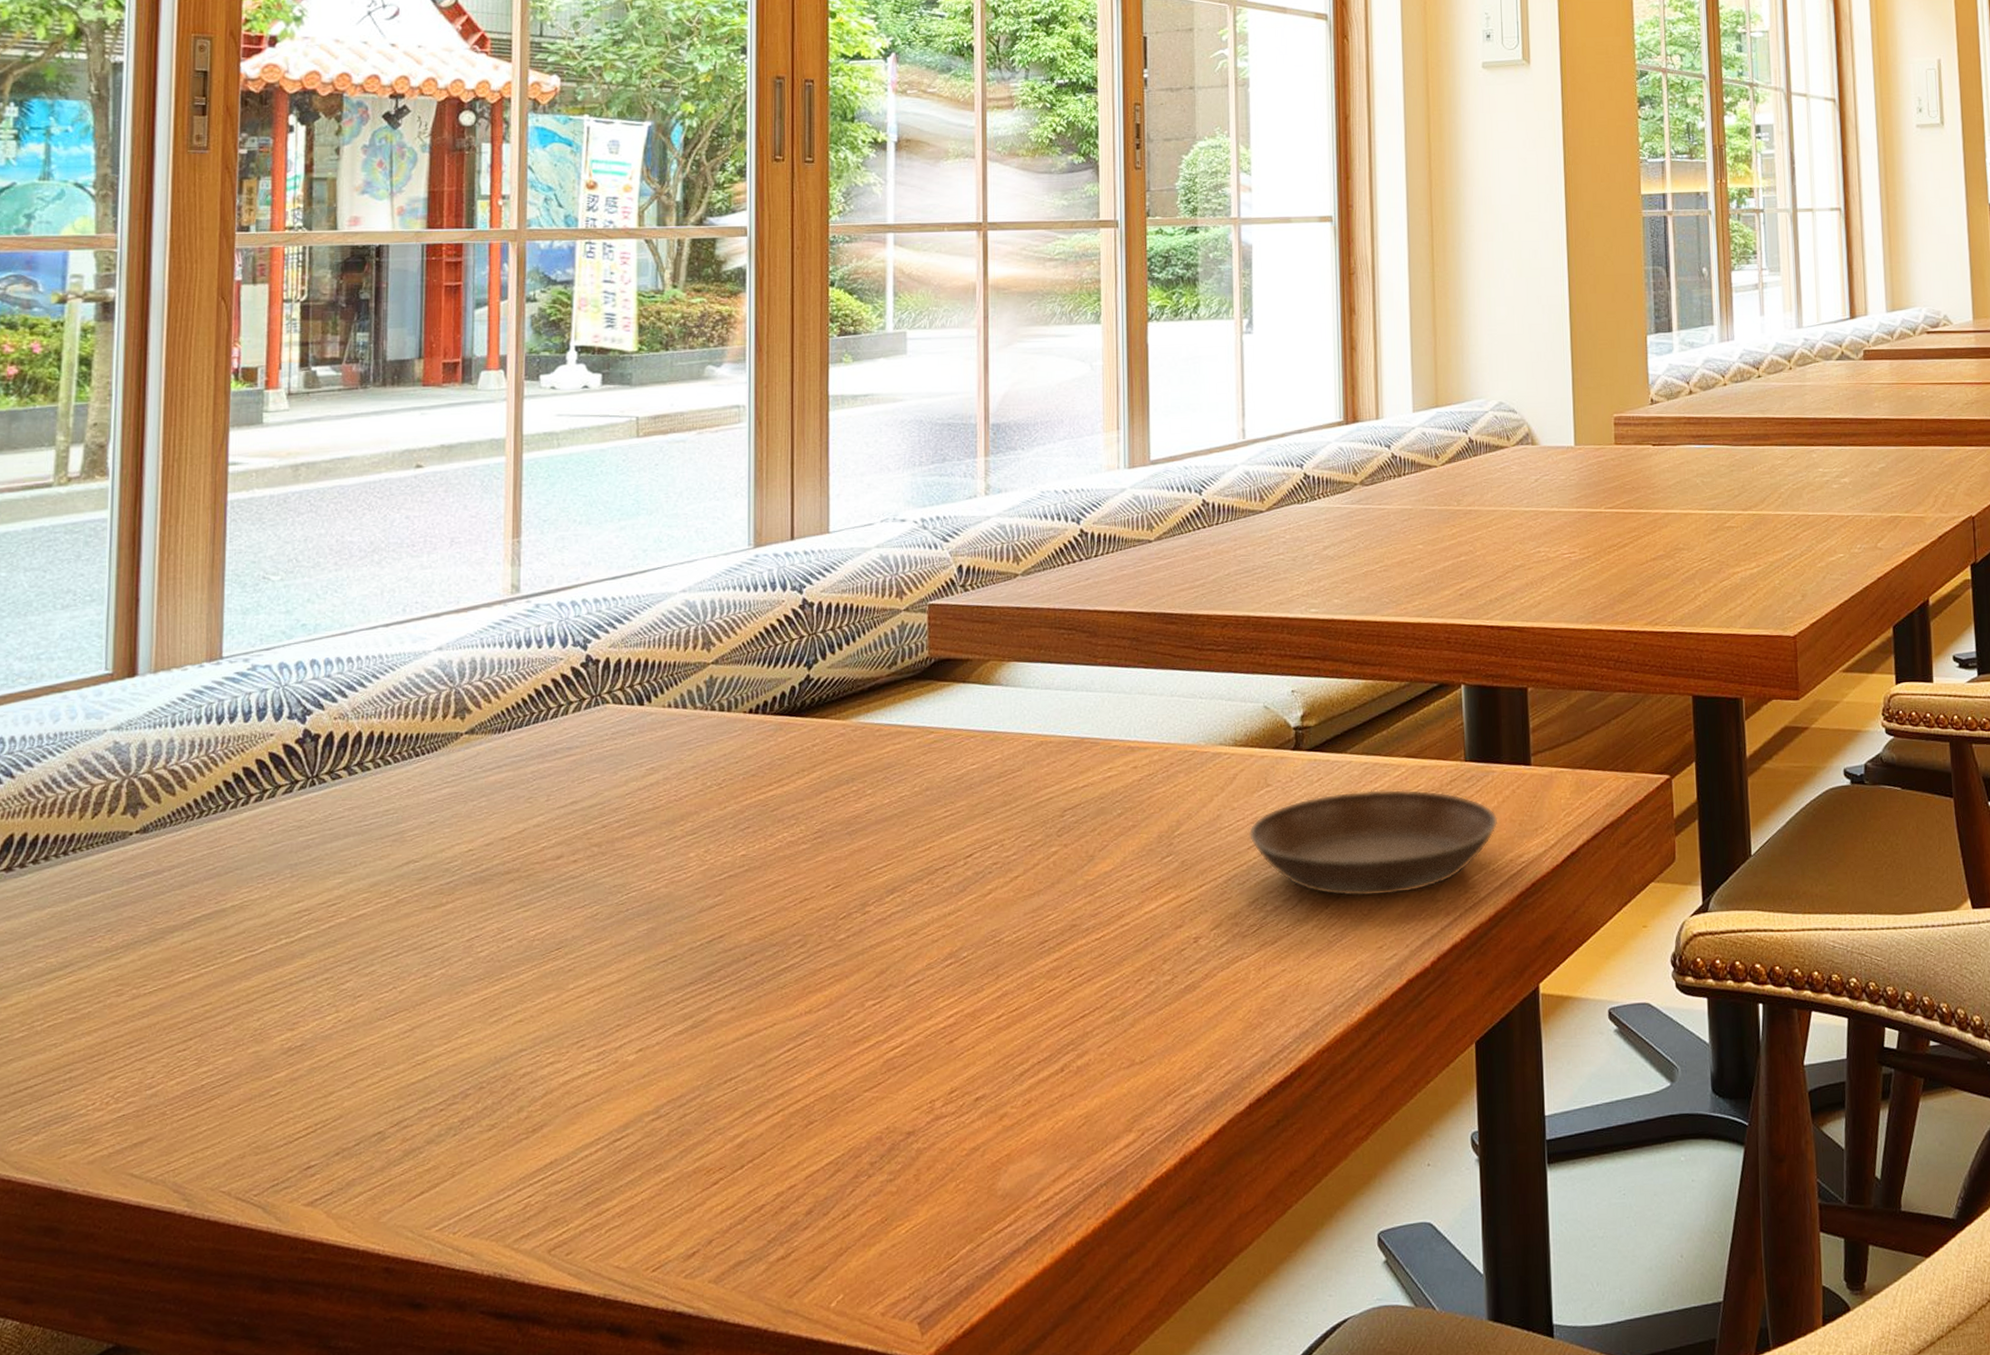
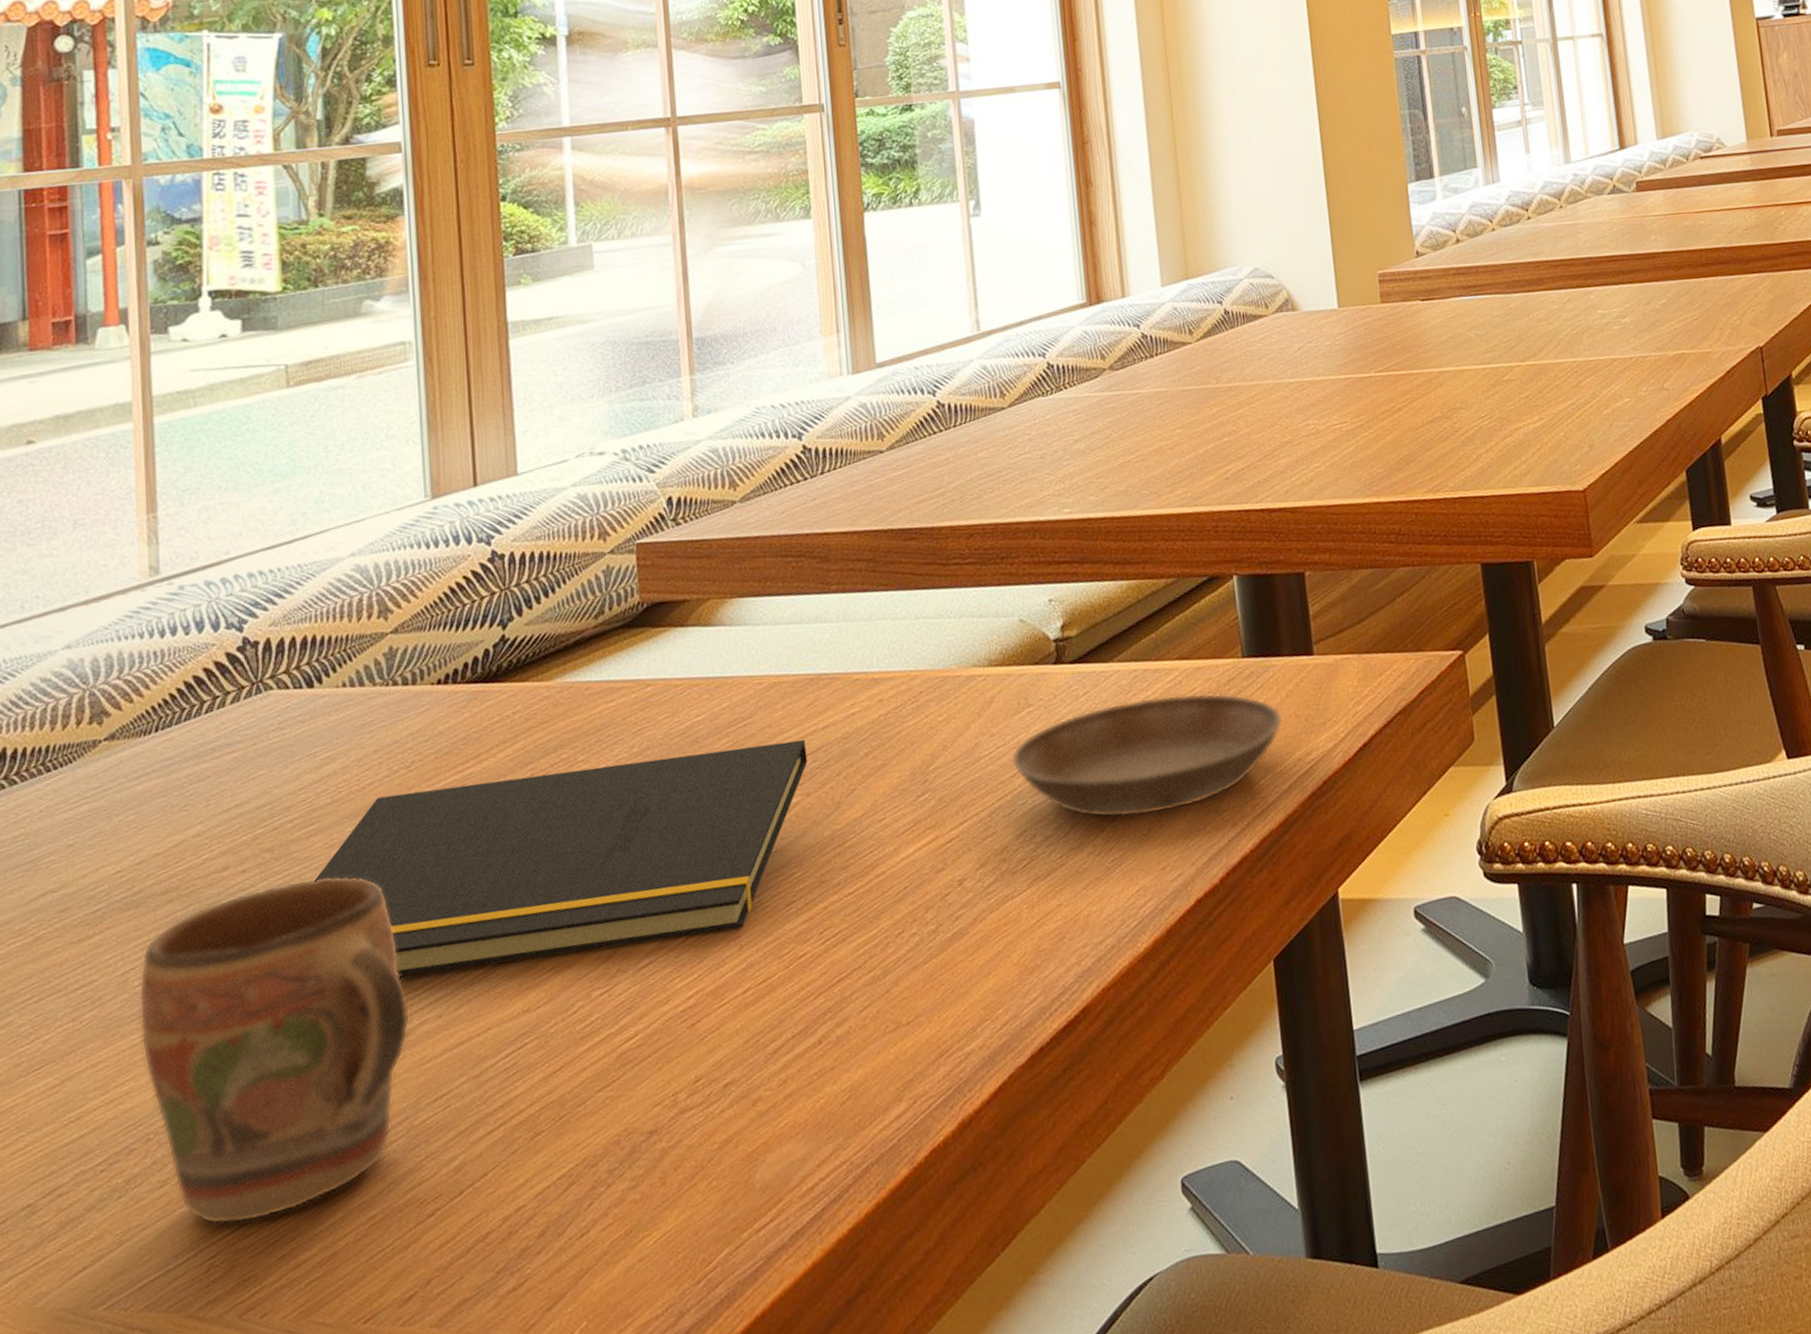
mug: none [480,874,709,1170] -> present [138,877,411,1225]
notepad: none [634,795,1067,970] -> present [314,739,808,977]

